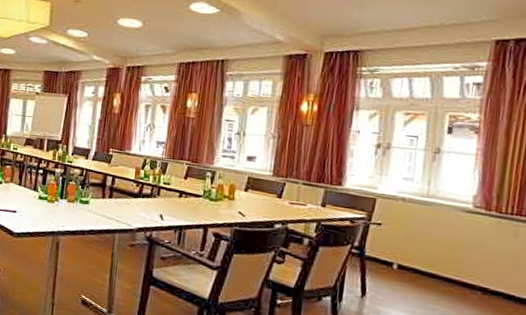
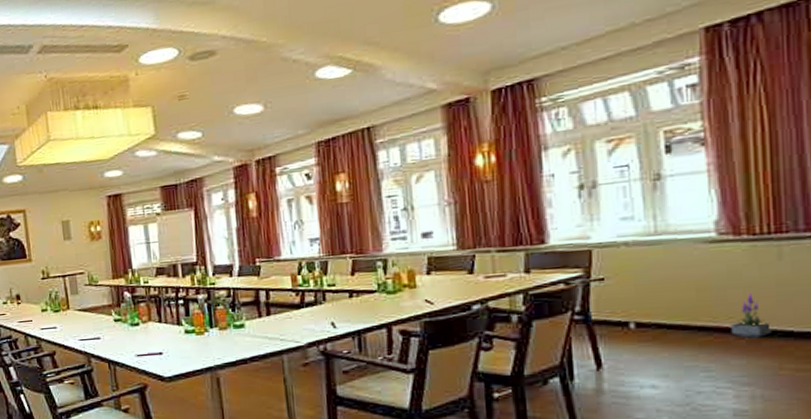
potted plant: none [468,258,500,296] -> present [731,292,773,338]

